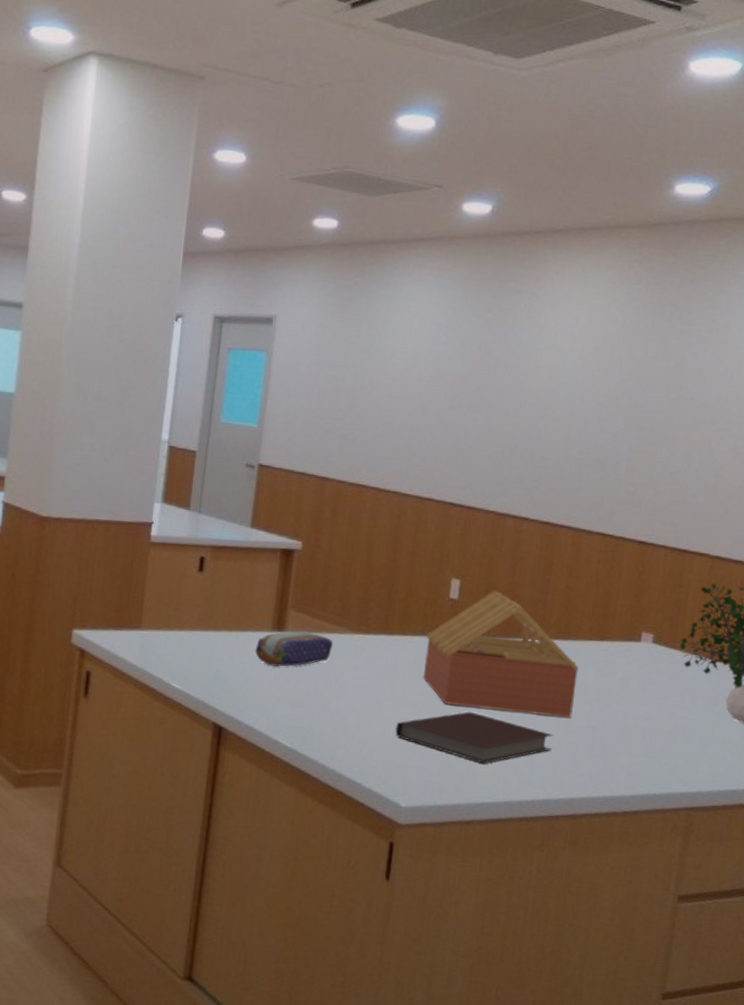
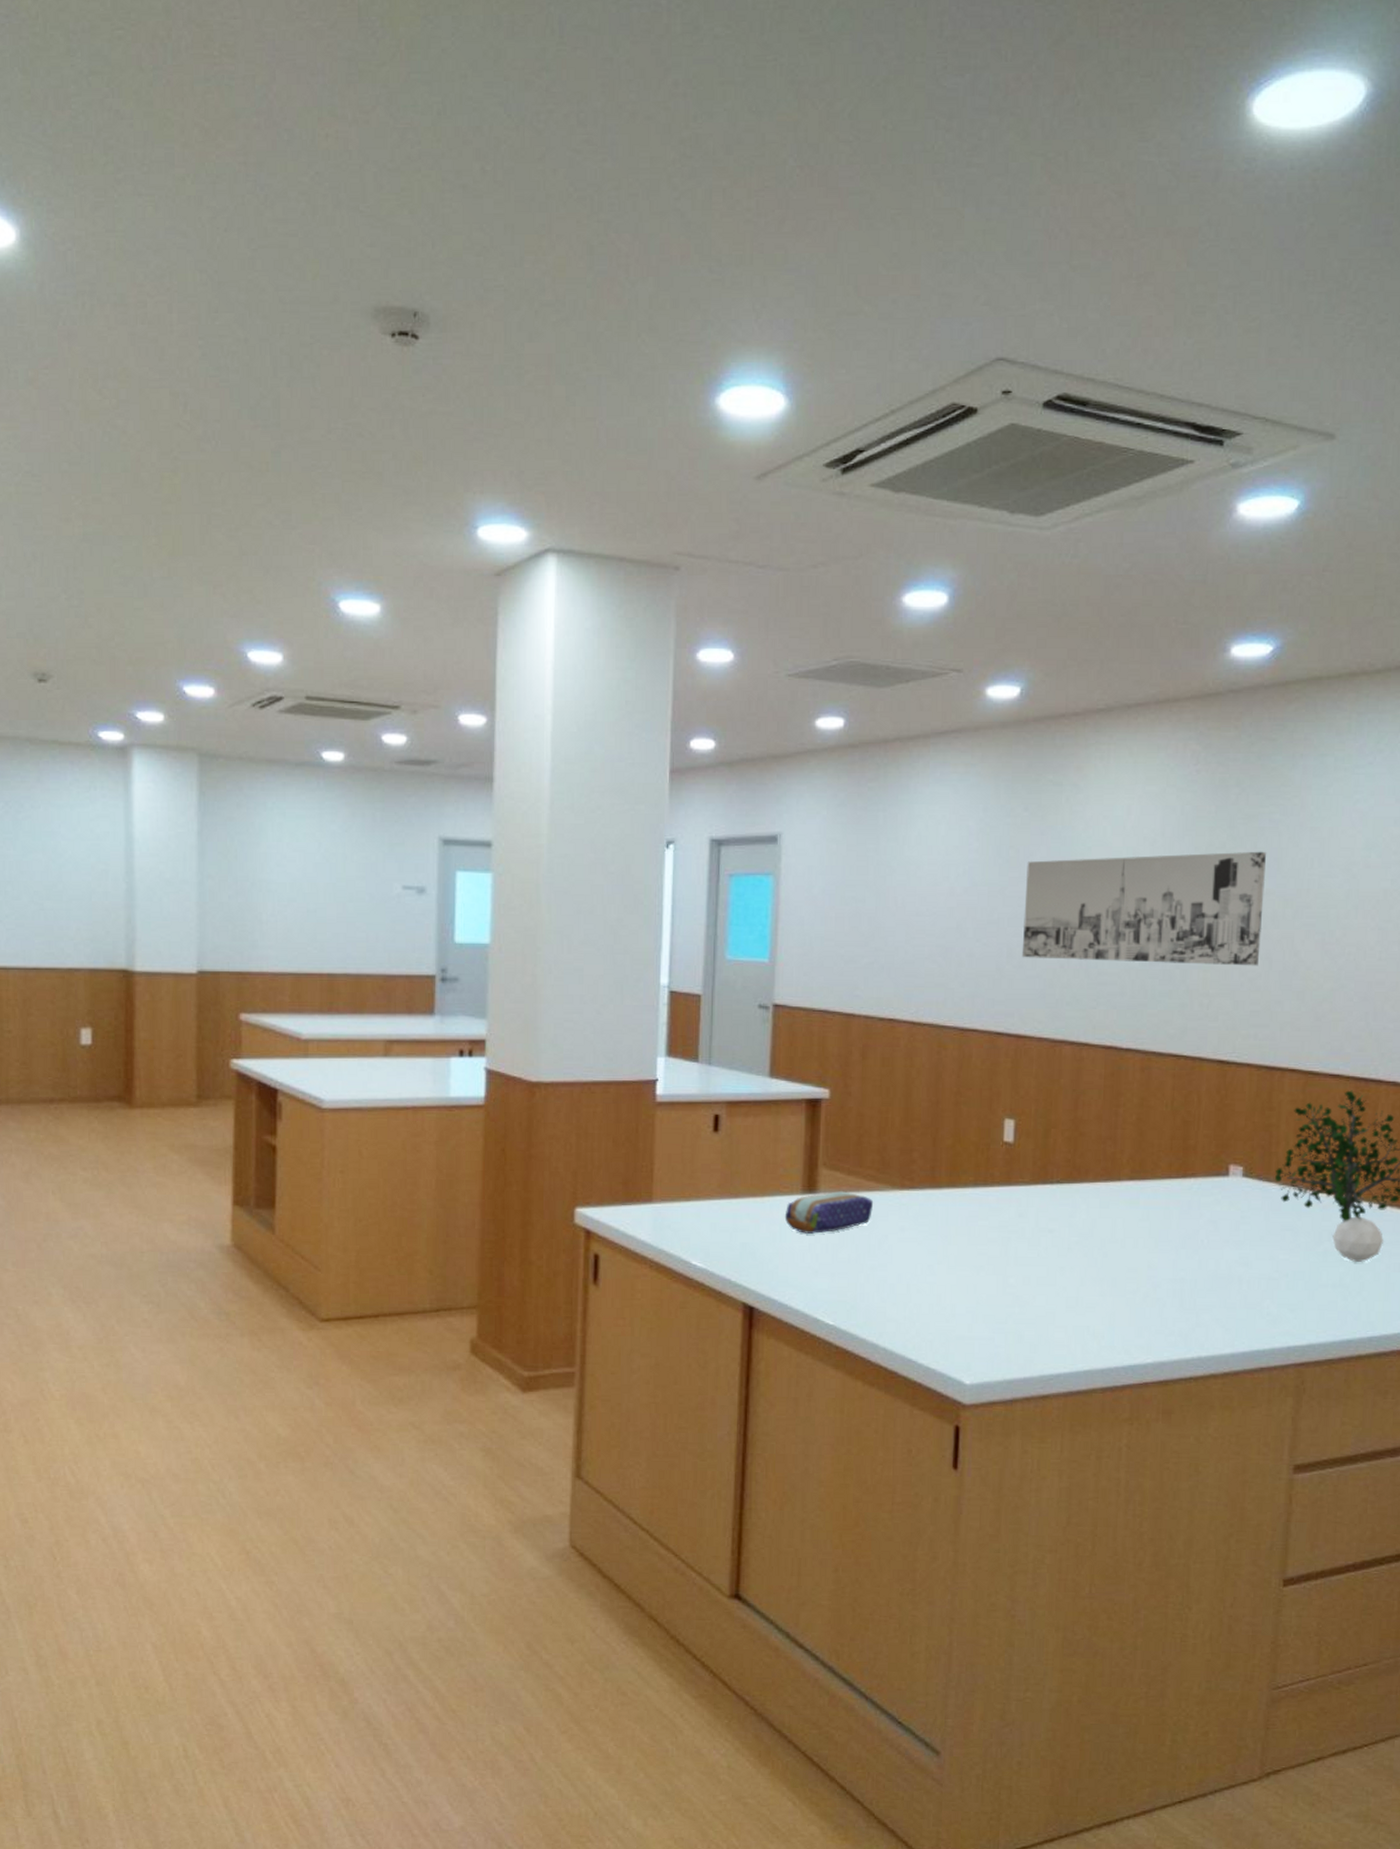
notebook: present [395,711,553,764] -> none [951,1270,1135,1329]
architectural model: present [423,590,578,718] -> none [980,1129,1158,1270]
wall art: none [476,357,693,462] -> present [1021,851,1267,966]

